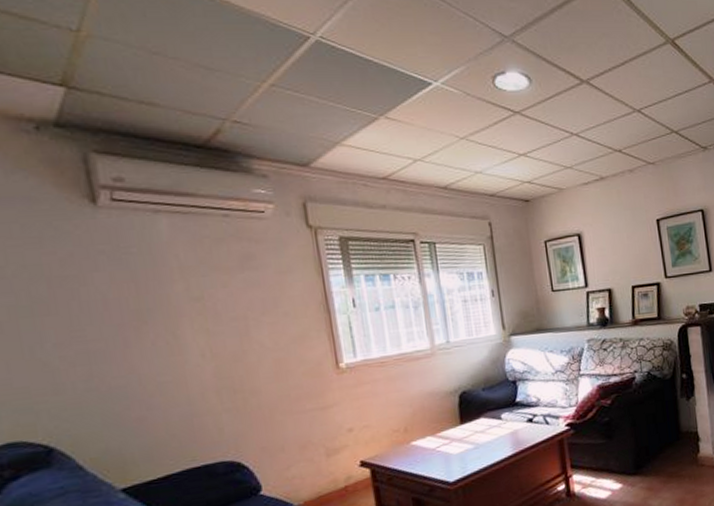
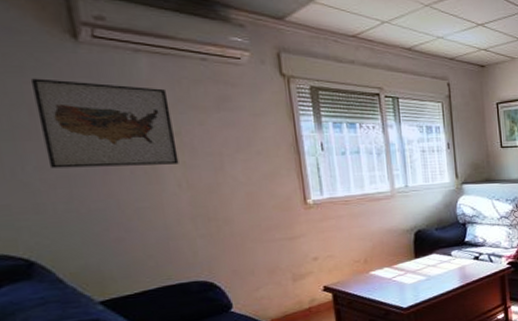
wall art: none [49,248,202,345] -> present [30,78,179,168]

